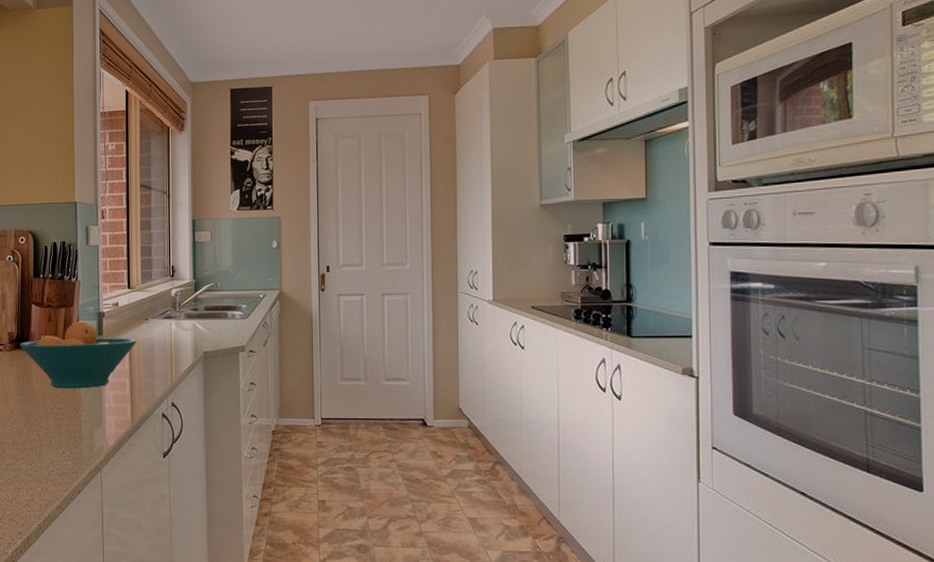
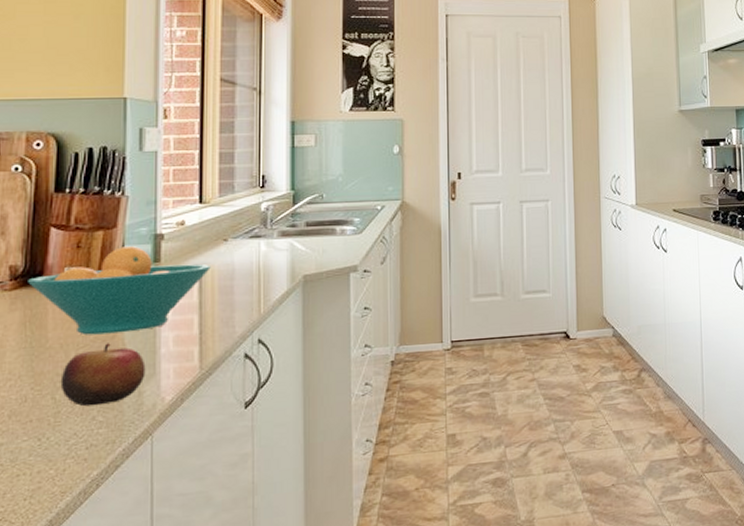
apple: none [42,396,96,443] -> present [60,343,146,407]

